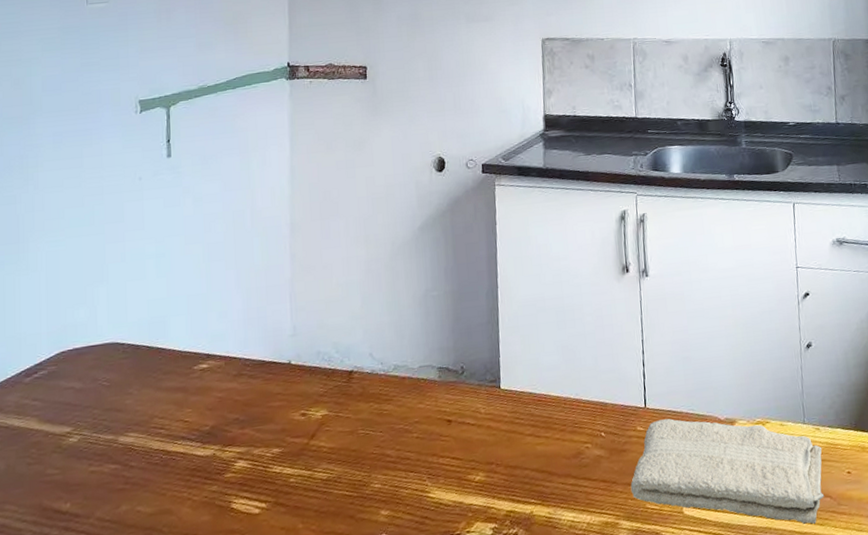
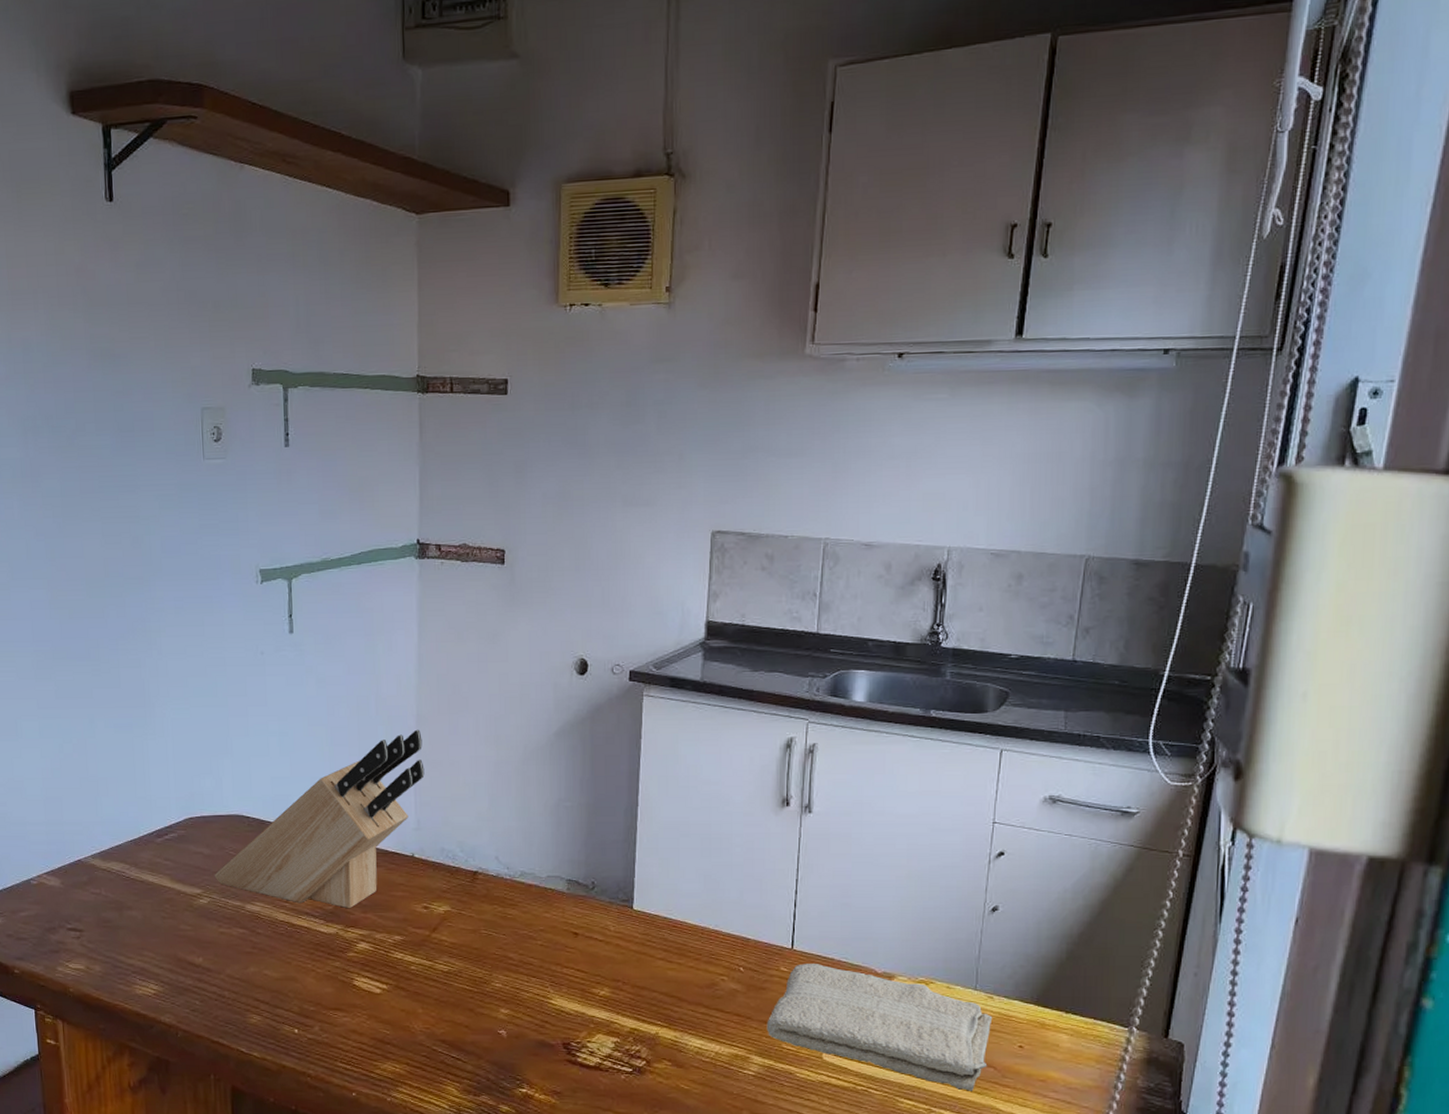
knife block: none [86,237,299,428] -> present [214,729,425,909]

